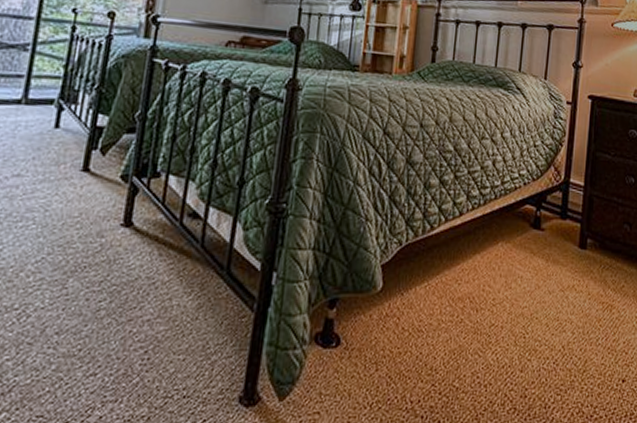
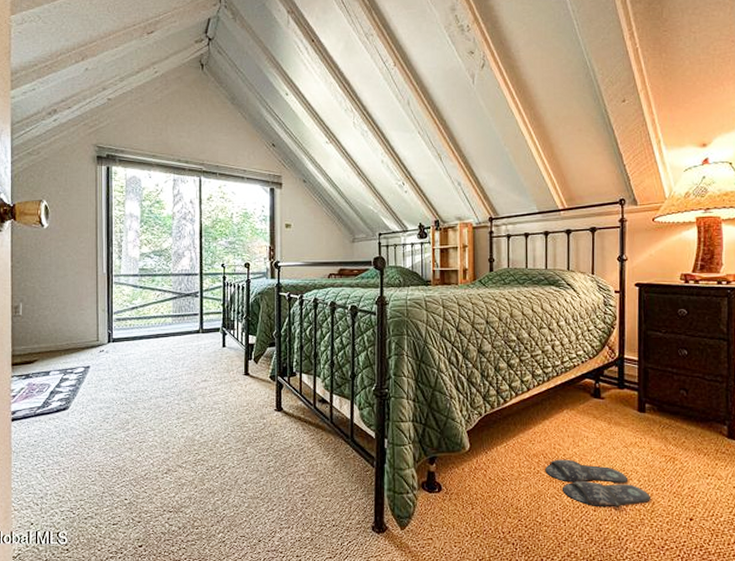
slippers: none [469,304,583,367] -> present [545,459,650,508]

